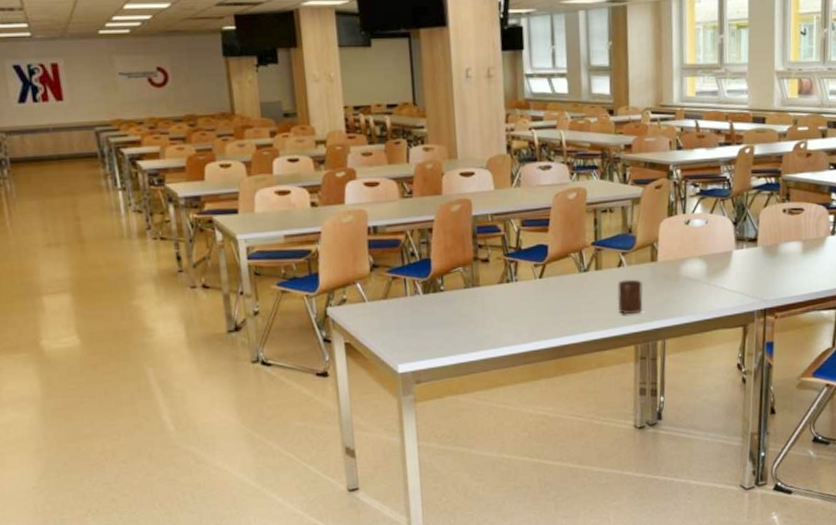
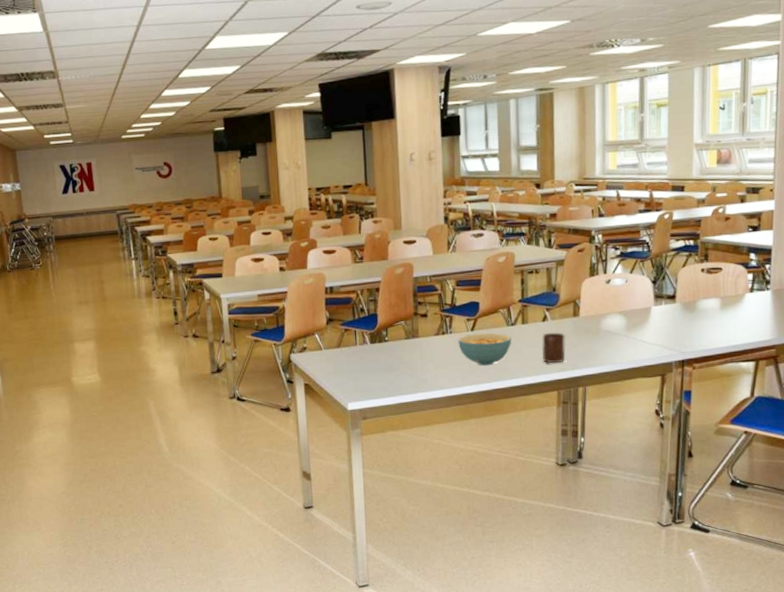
cereal bowl: none [524,280,585,319] -> present [458,333,512,366]

